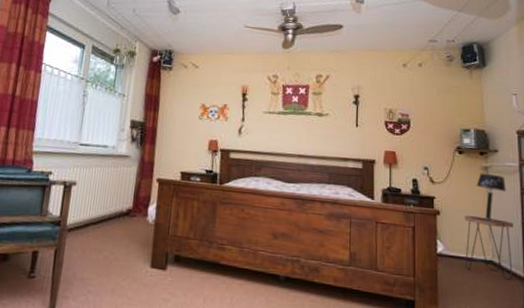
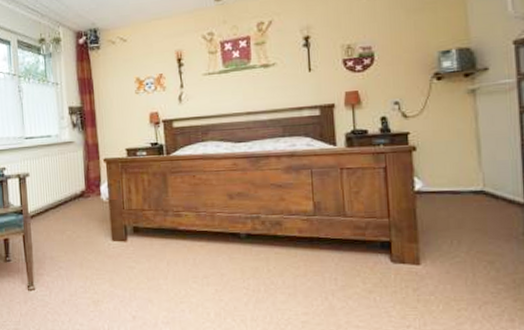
side table: present [465,215,514,280] -> none [447,145,510,208]
table lamp: present [476,173,506,221] -> none [460,96,500,149]

